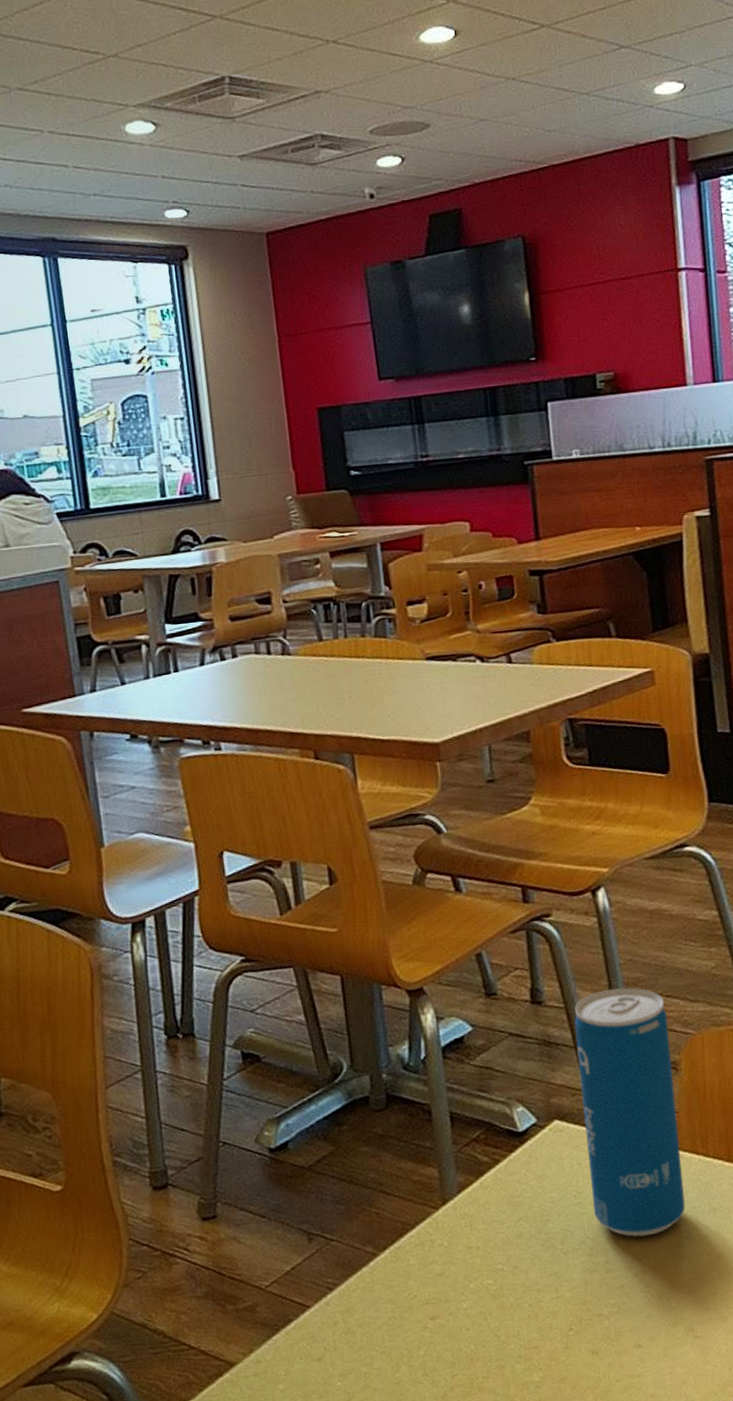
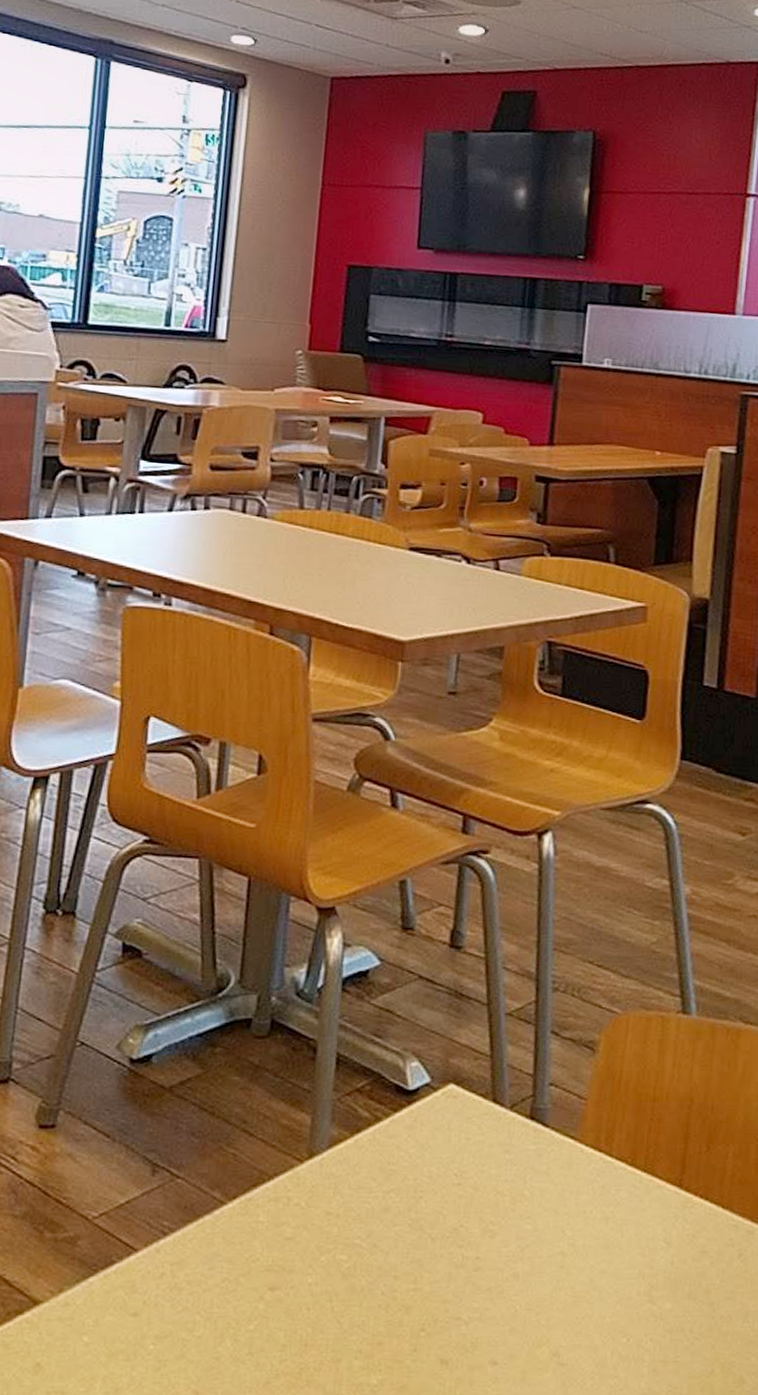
beverage can: present [574,987,686,1237] -> none [474,947,595,1235]

